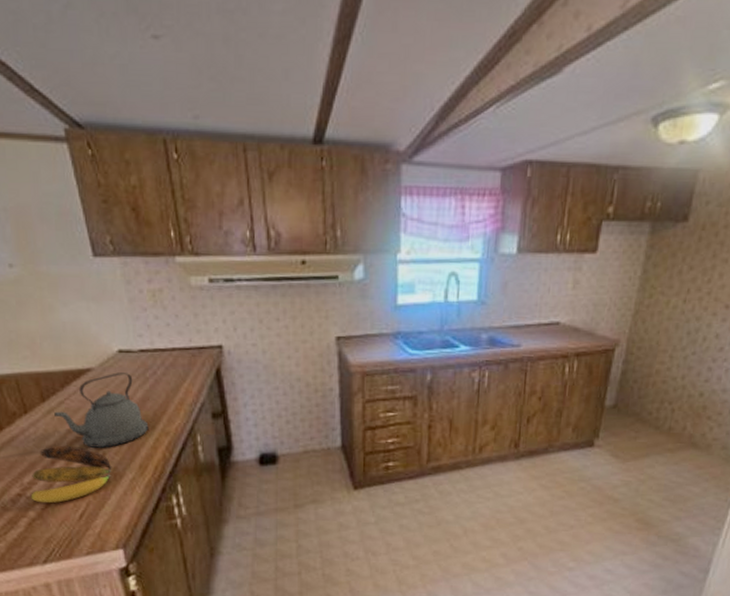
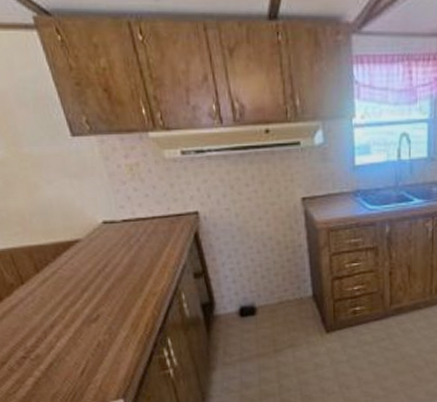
banana: present [31,445,112,504] -> none [33,310,107,364]
kettle: present [54,372,149,448] -> none [49,242,137,311]

